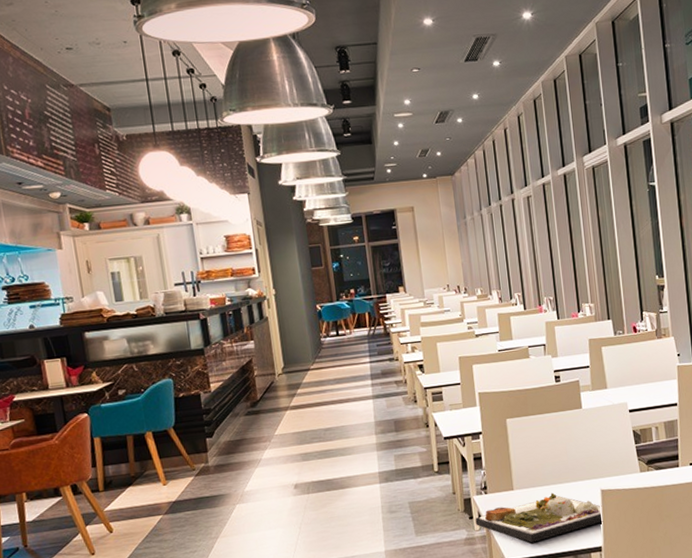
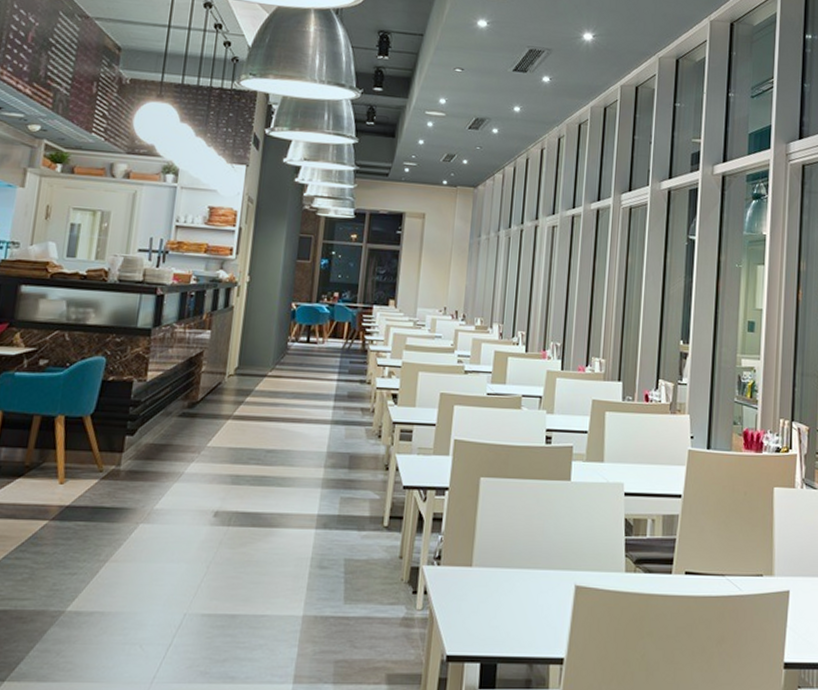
dinner plate: present [475,492,604,543] -> none [418,578,573,638]

